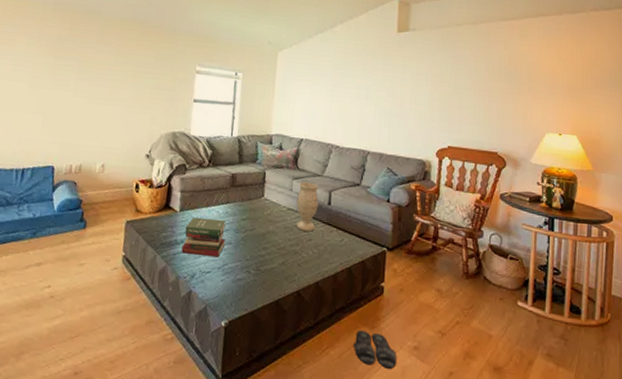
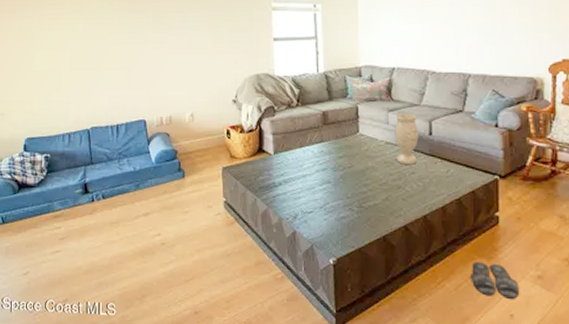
books: present [181,217,226,258] -> none [280,158,325,197]

